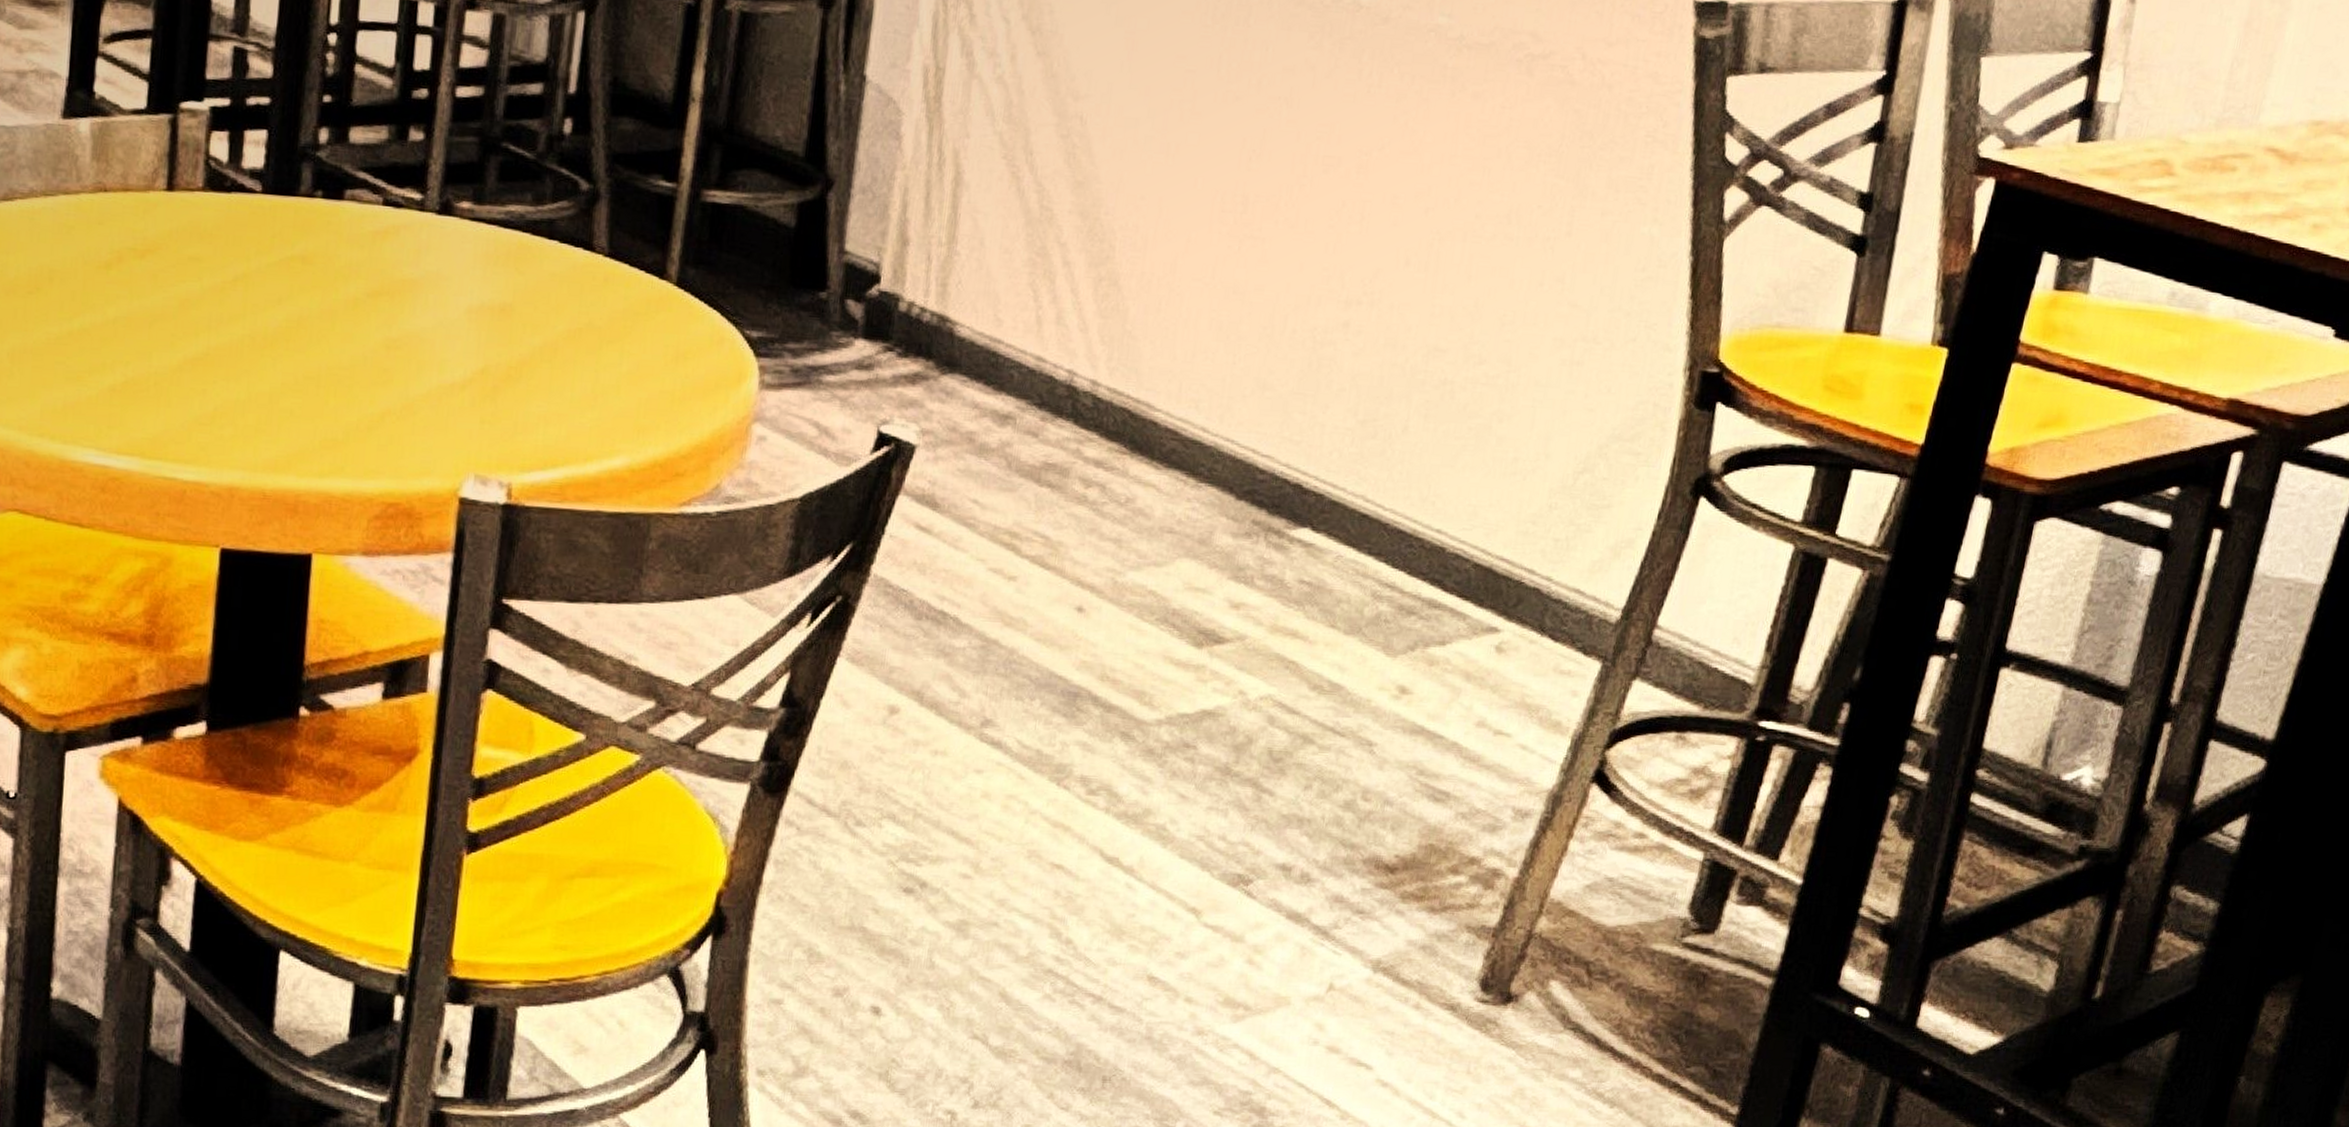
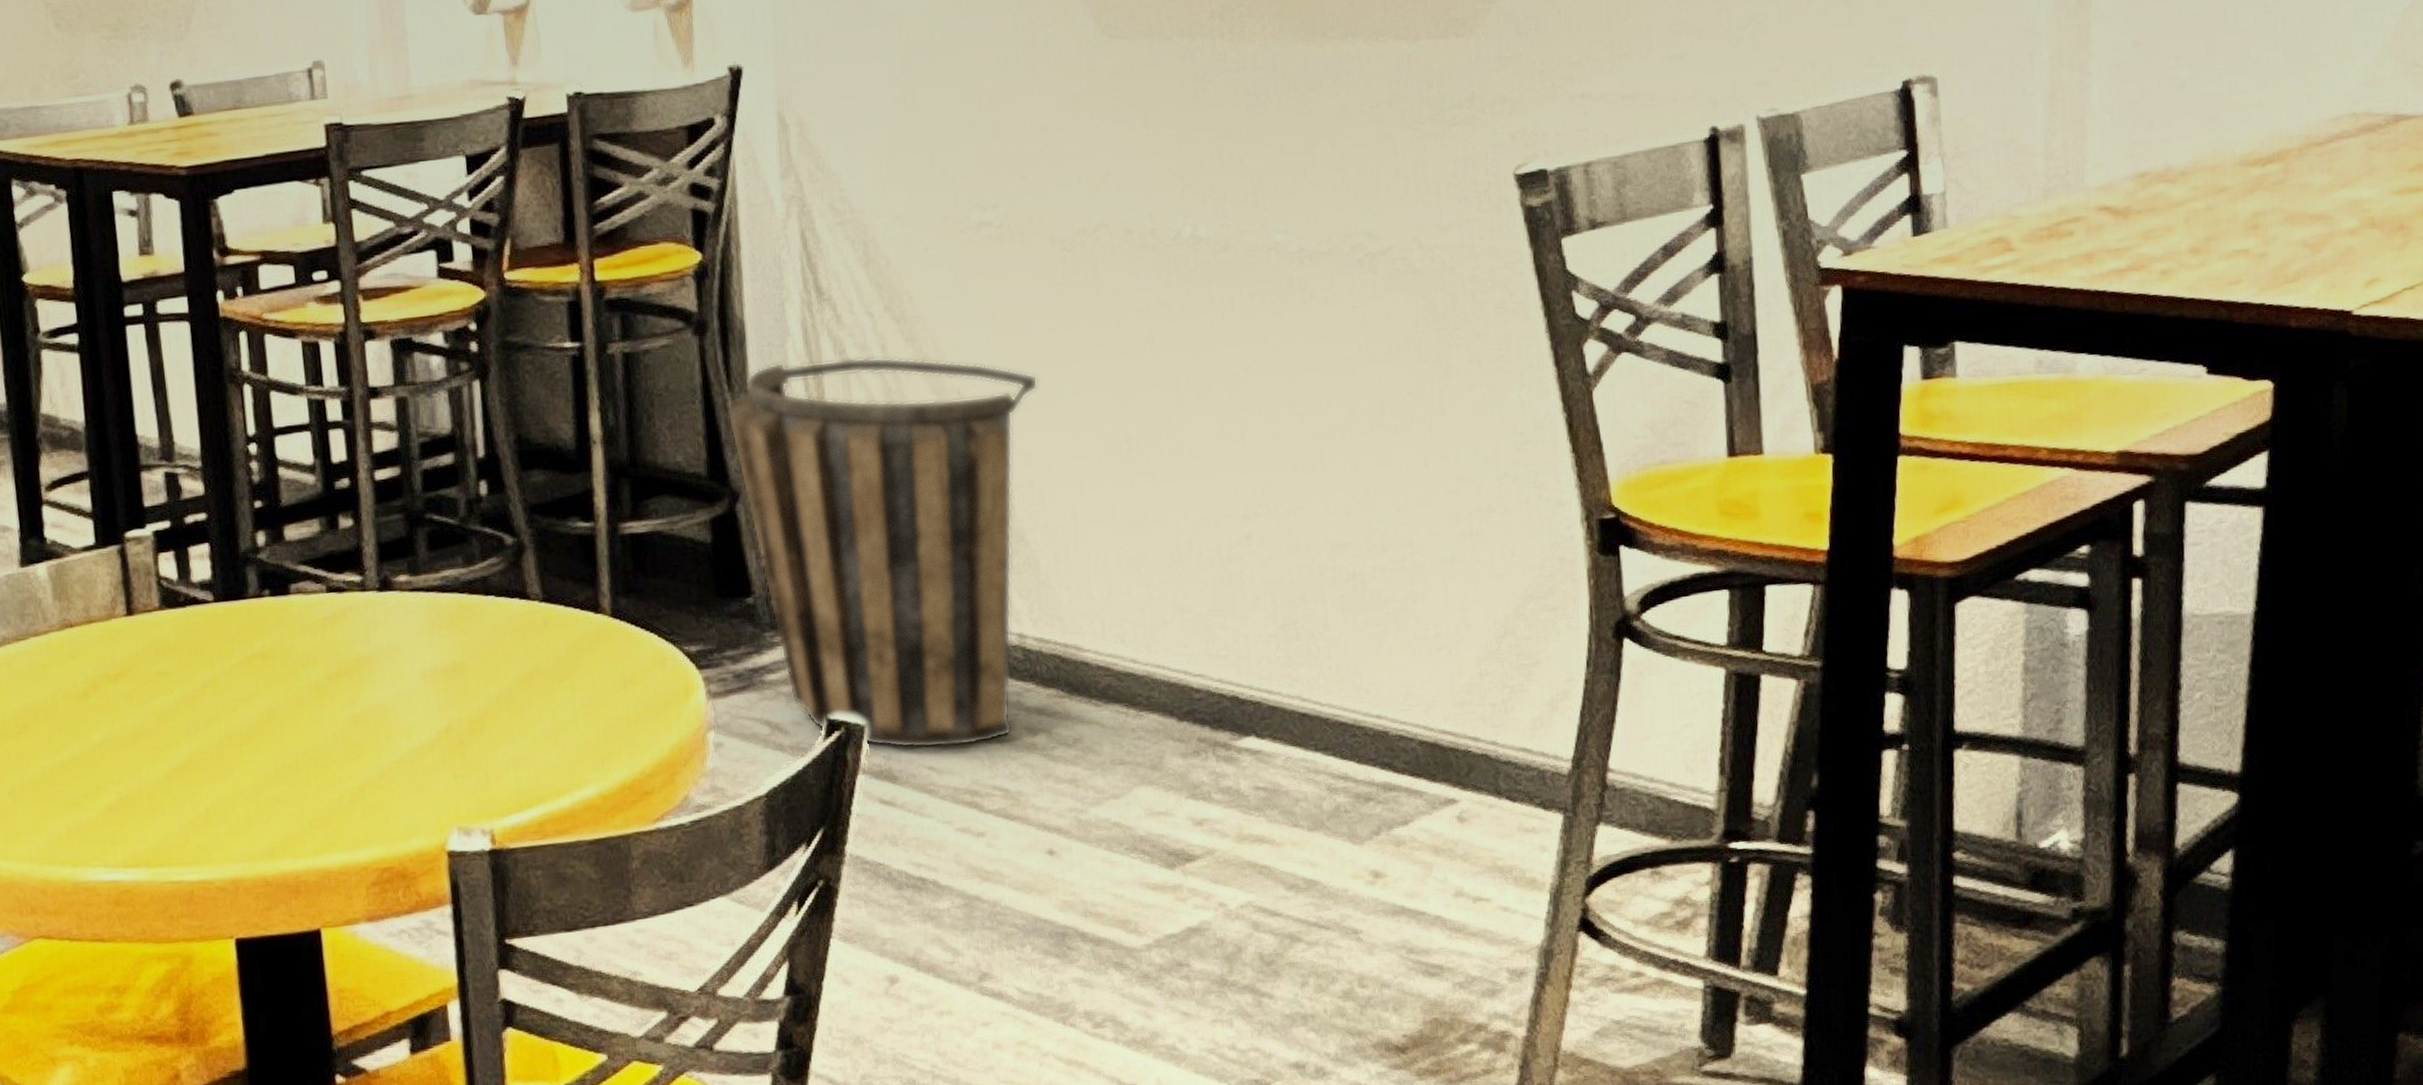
basket: none [836,52,1166,486] -> present [726,357,1039,749]

